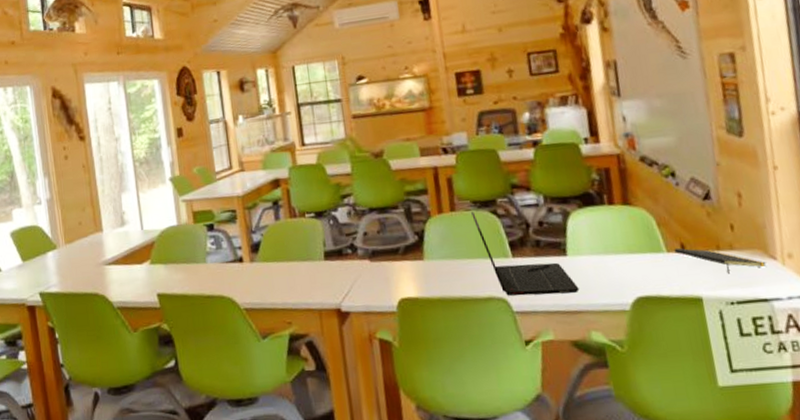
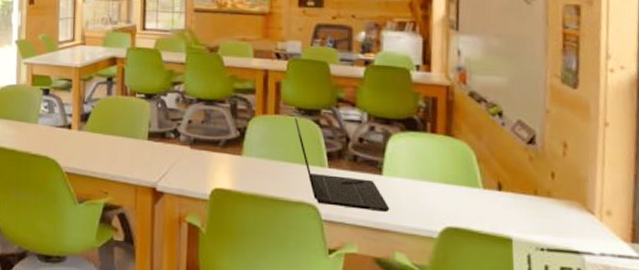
notepad: present [674,248,767,274] -> none [490,185,583,221]

